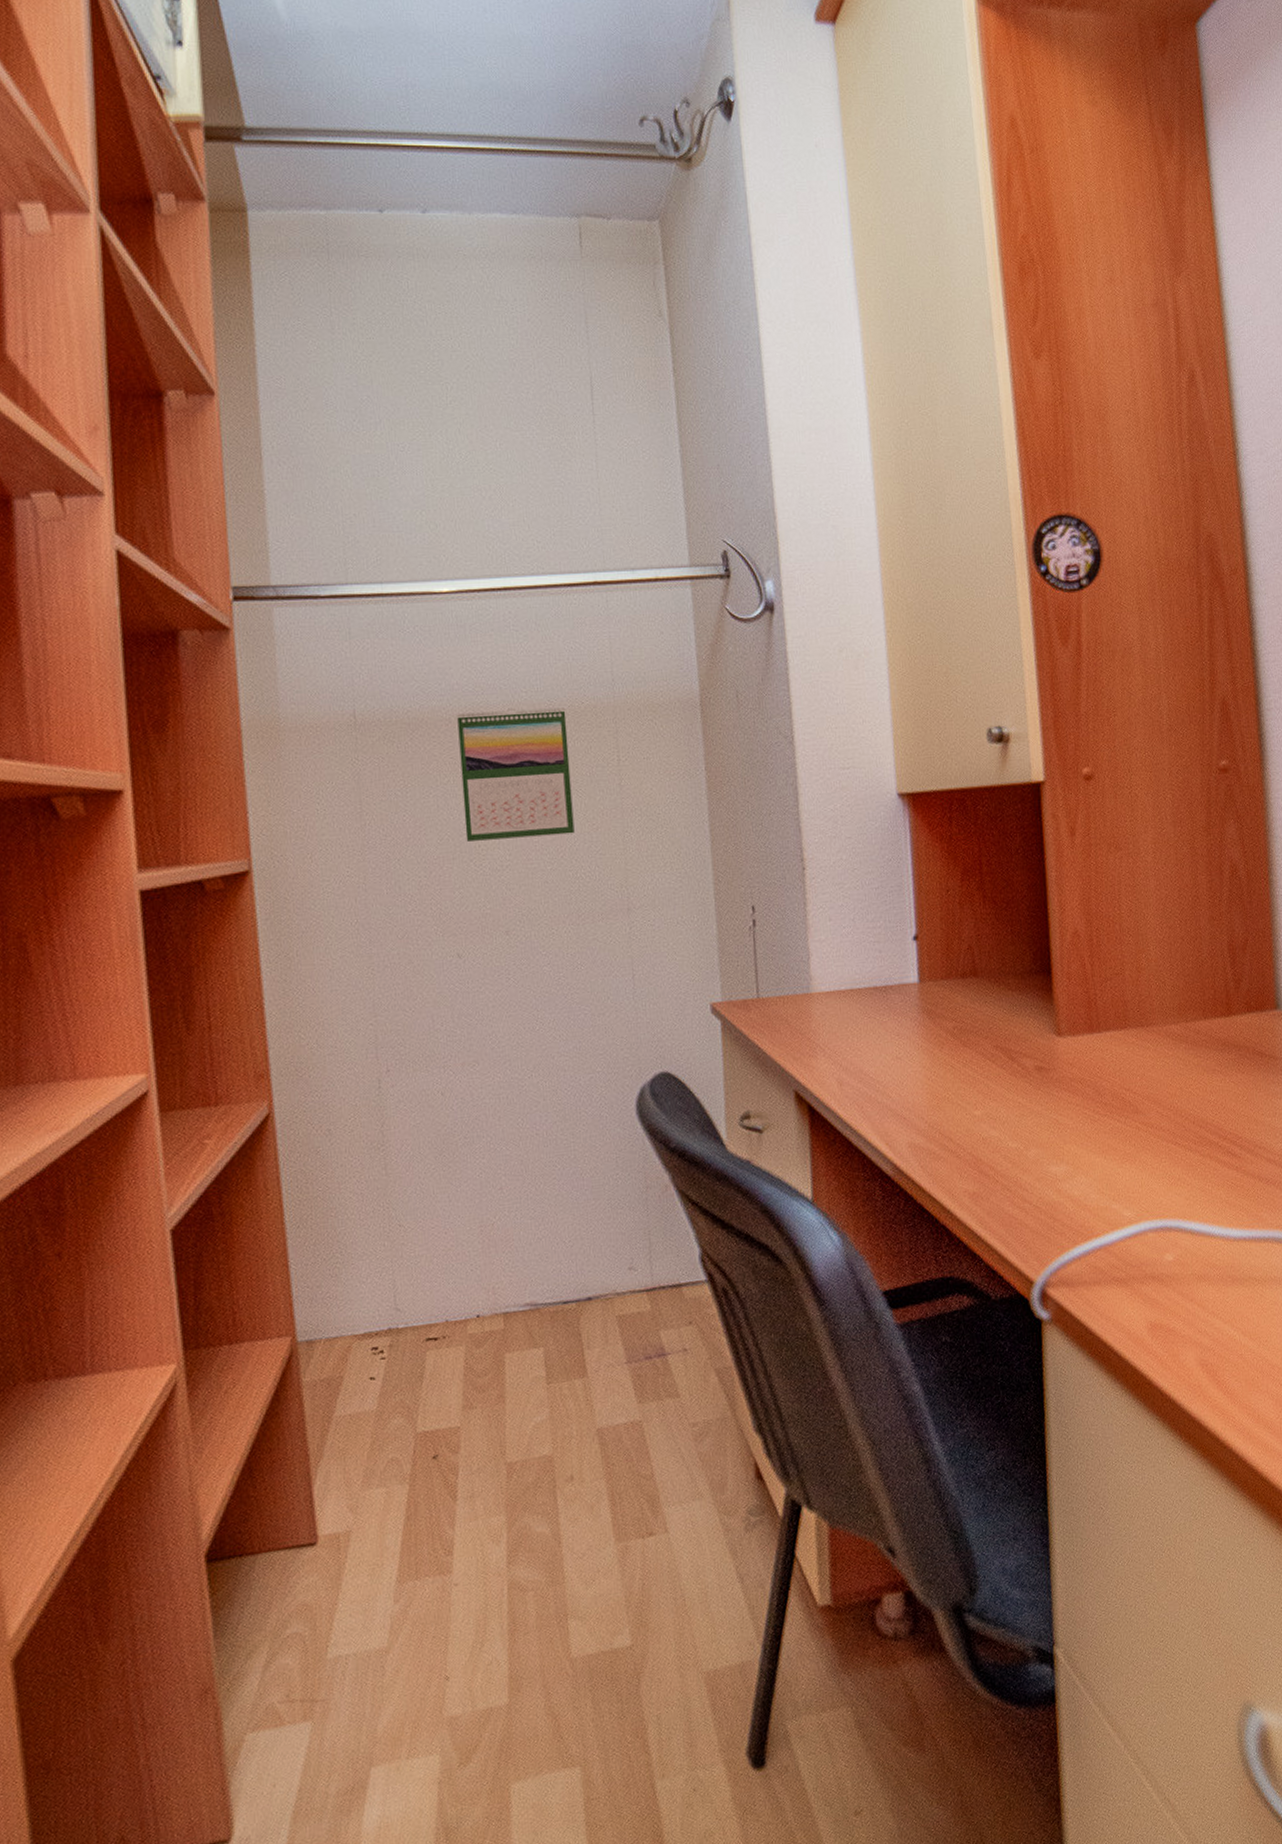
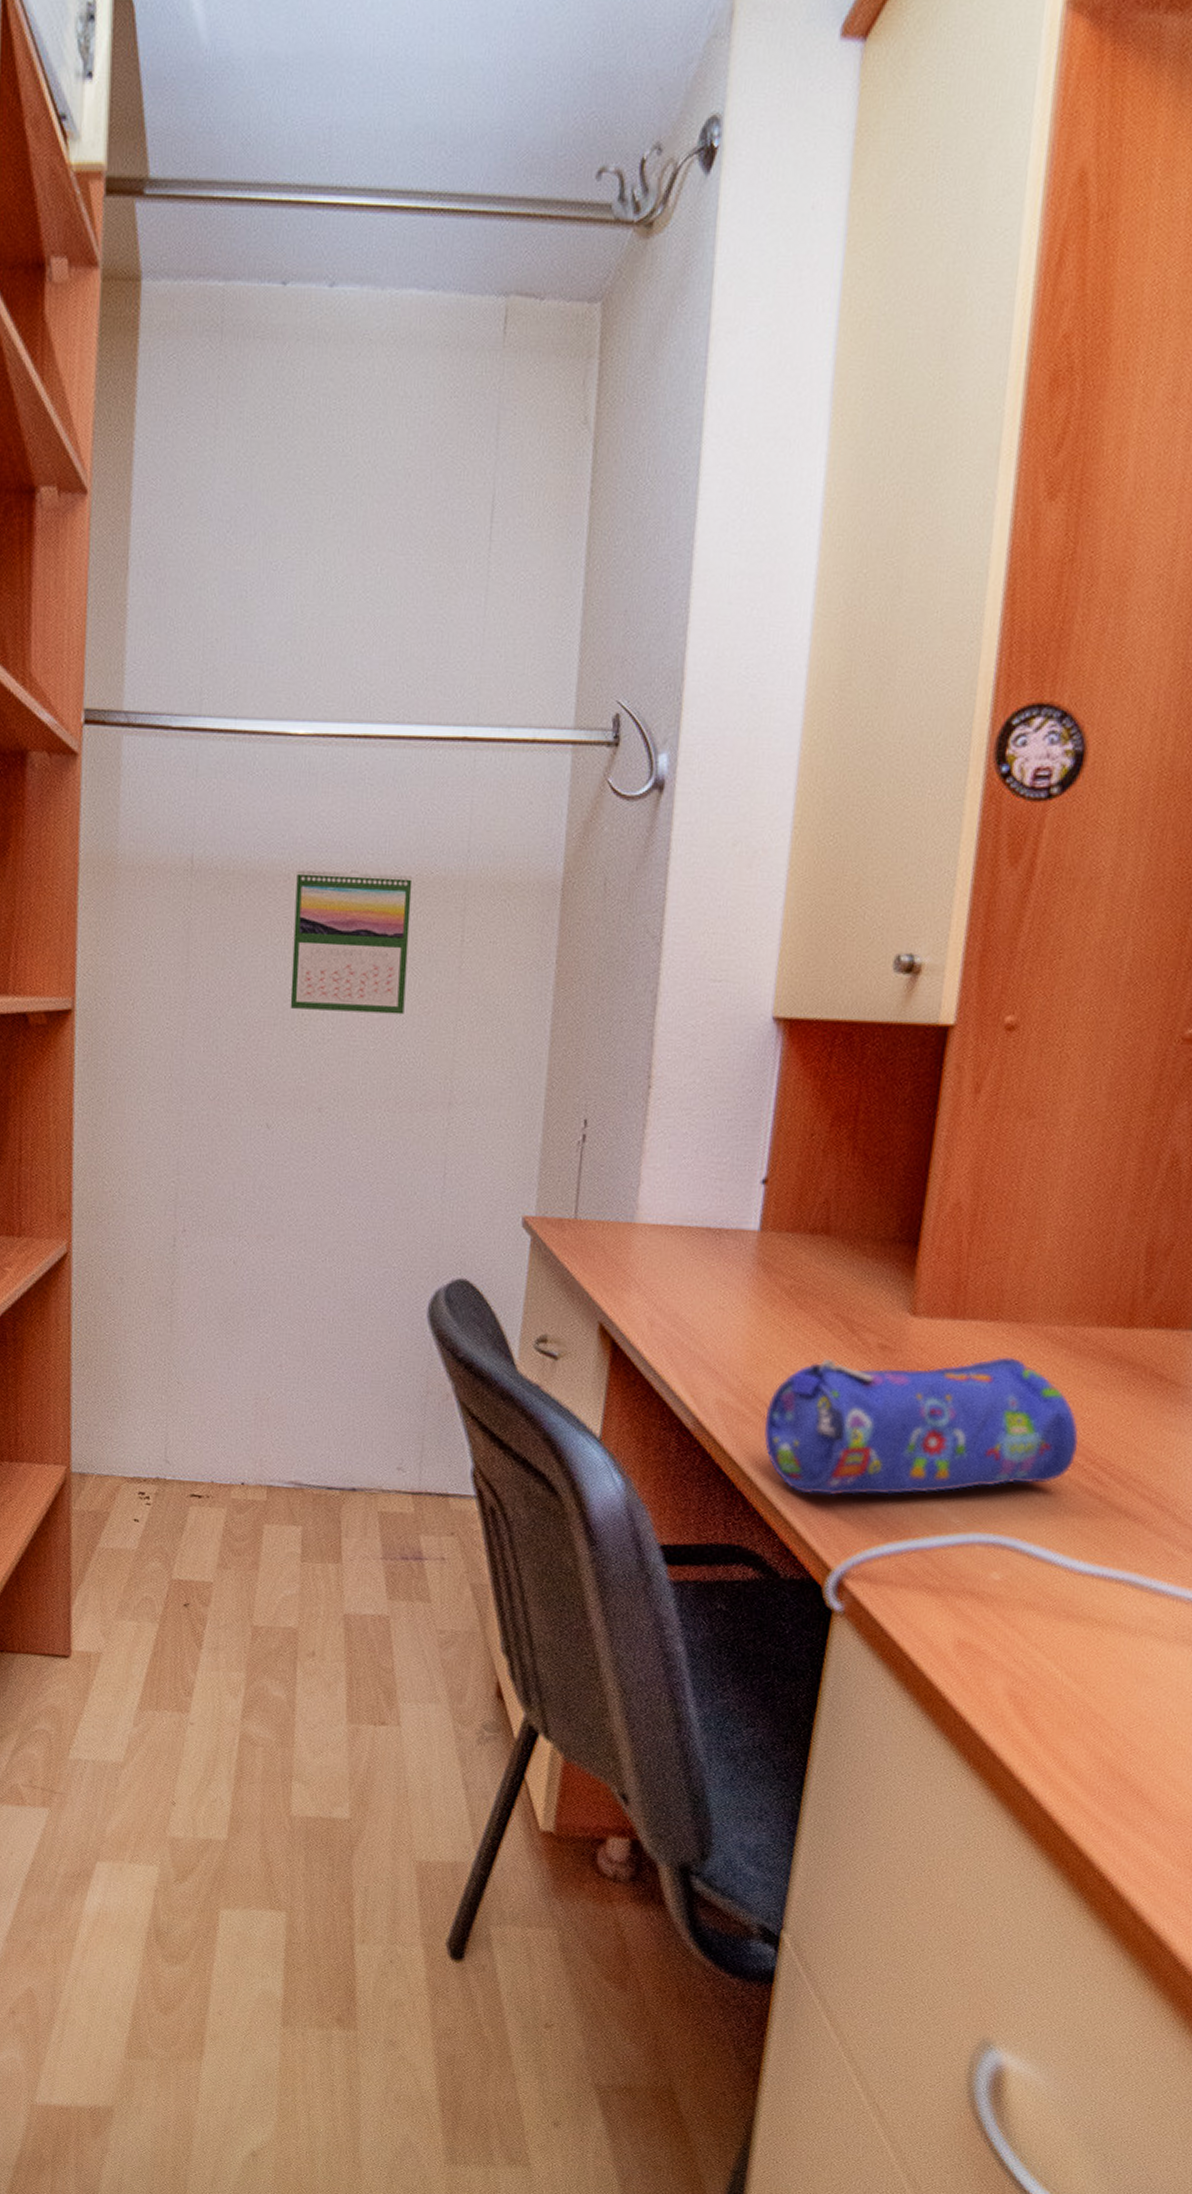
pencil case: none [952,1058,1211,1216] -> present [764,1356,1079,1496]

